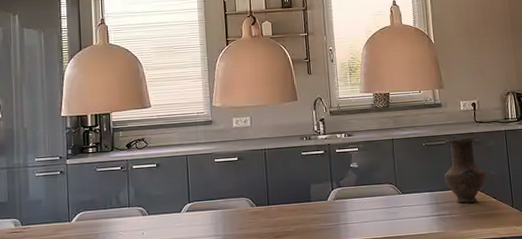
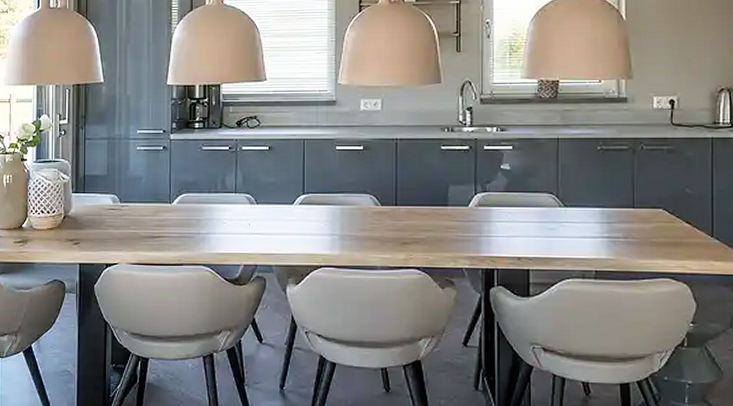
vase: present [443,137,486,203] -> none [621,143,679,226]

